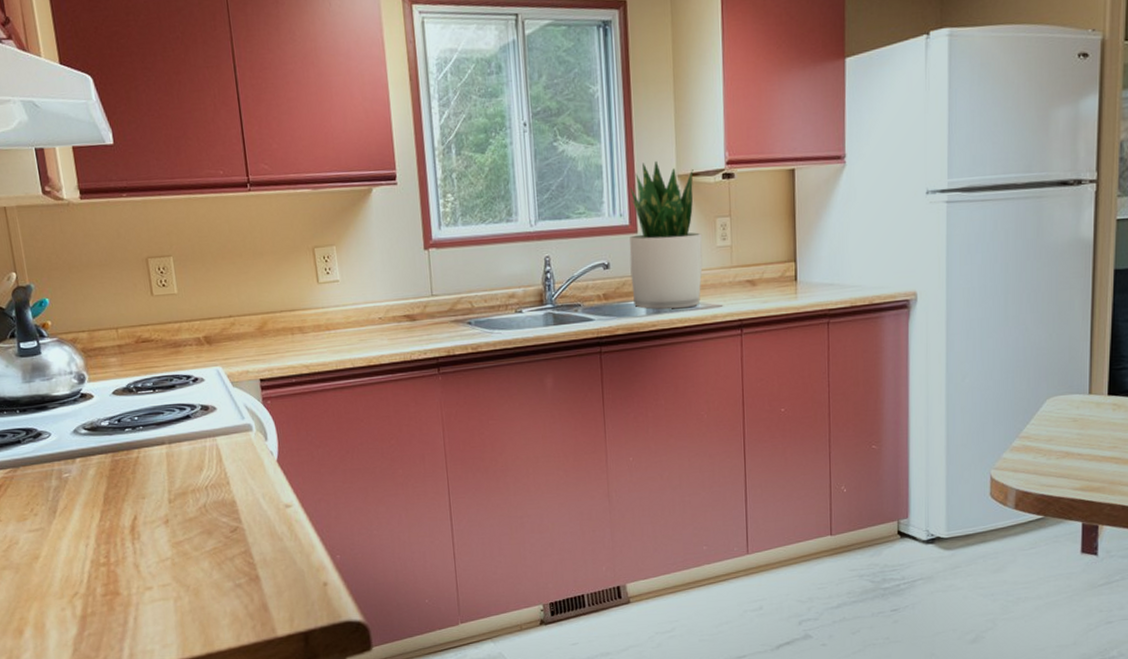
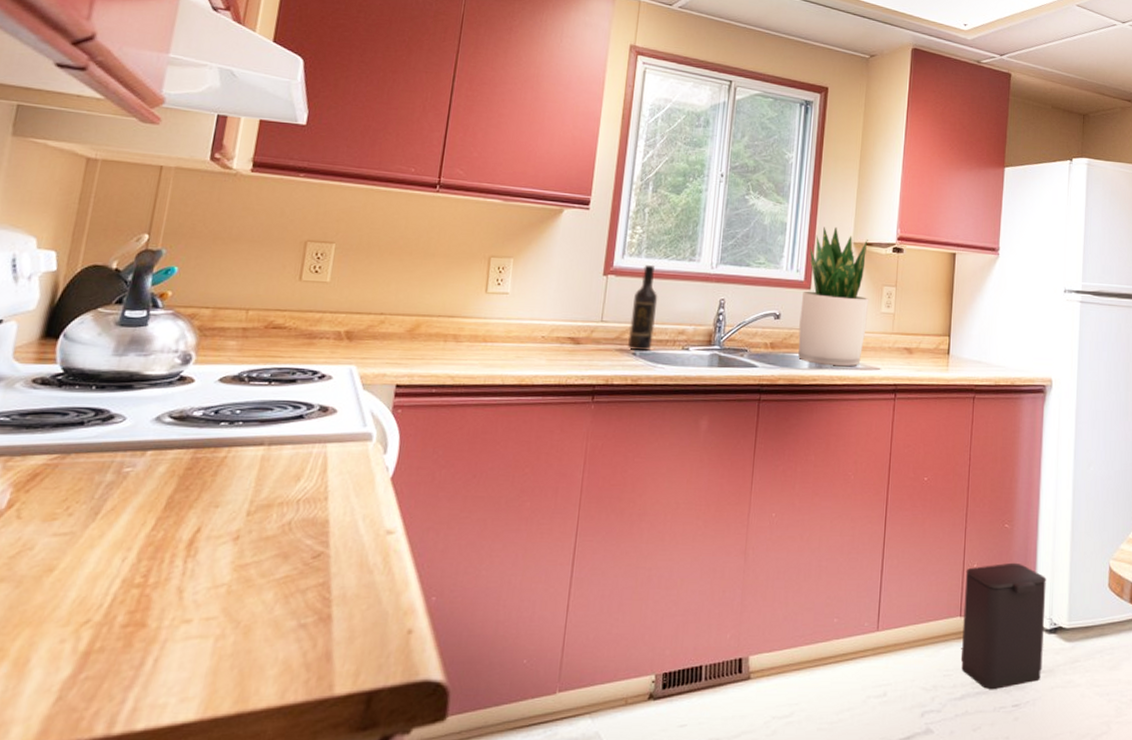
wine bottle: none [458,231,486,319] -> present [628,264,658,351]
pedal bin: none [833,481,921,597] -> present [961,562,1046,689]

